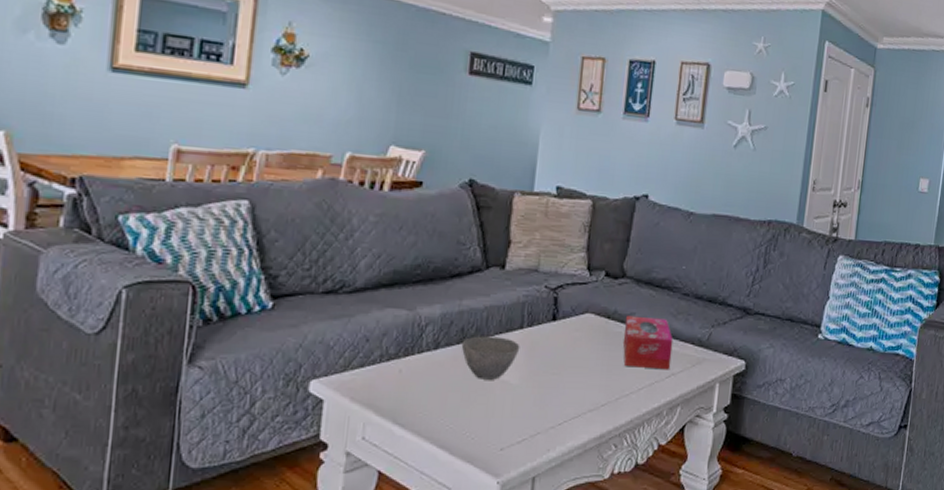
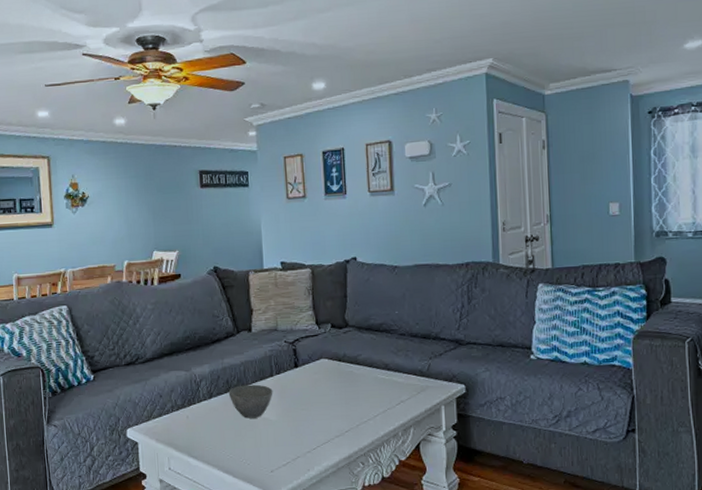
tissue box: present [622,315,674,370] -> none [353,356,399,399]

